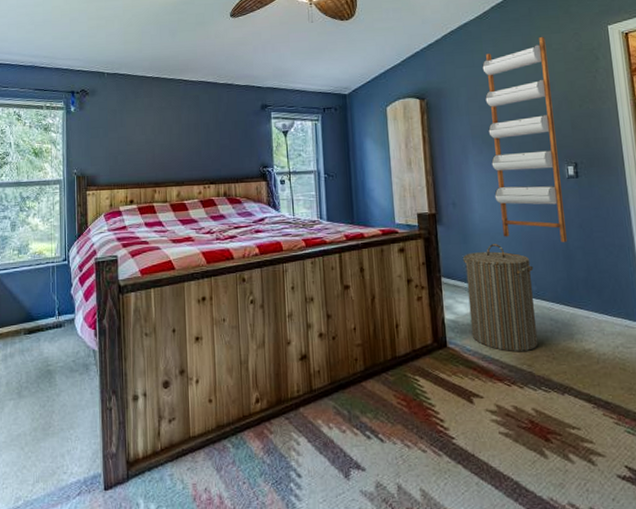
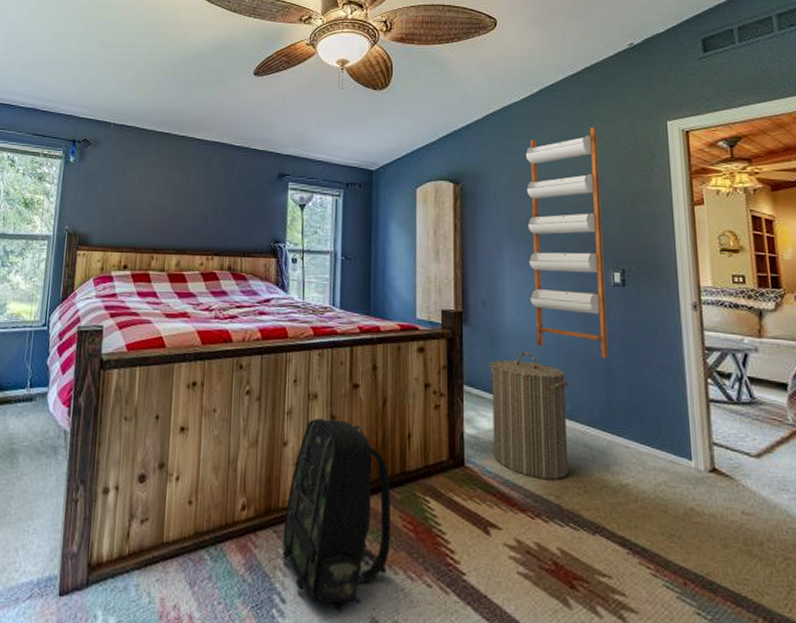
backpack: none [294,318,388,474] -> present [282,418,390,603]

